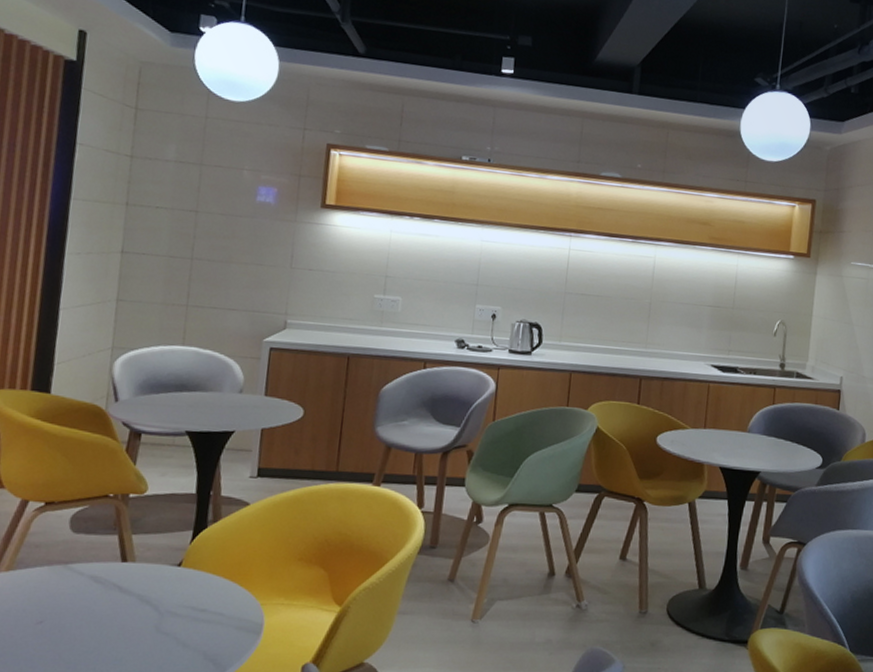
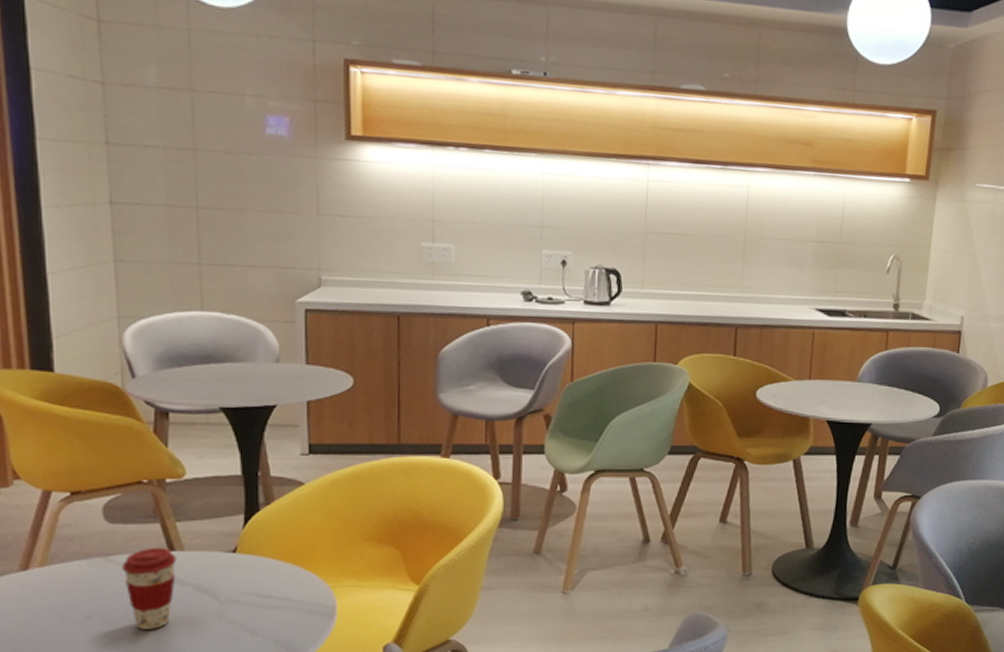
coffee cup: none [77,557,128,637] -> present [122,547,178,629]

